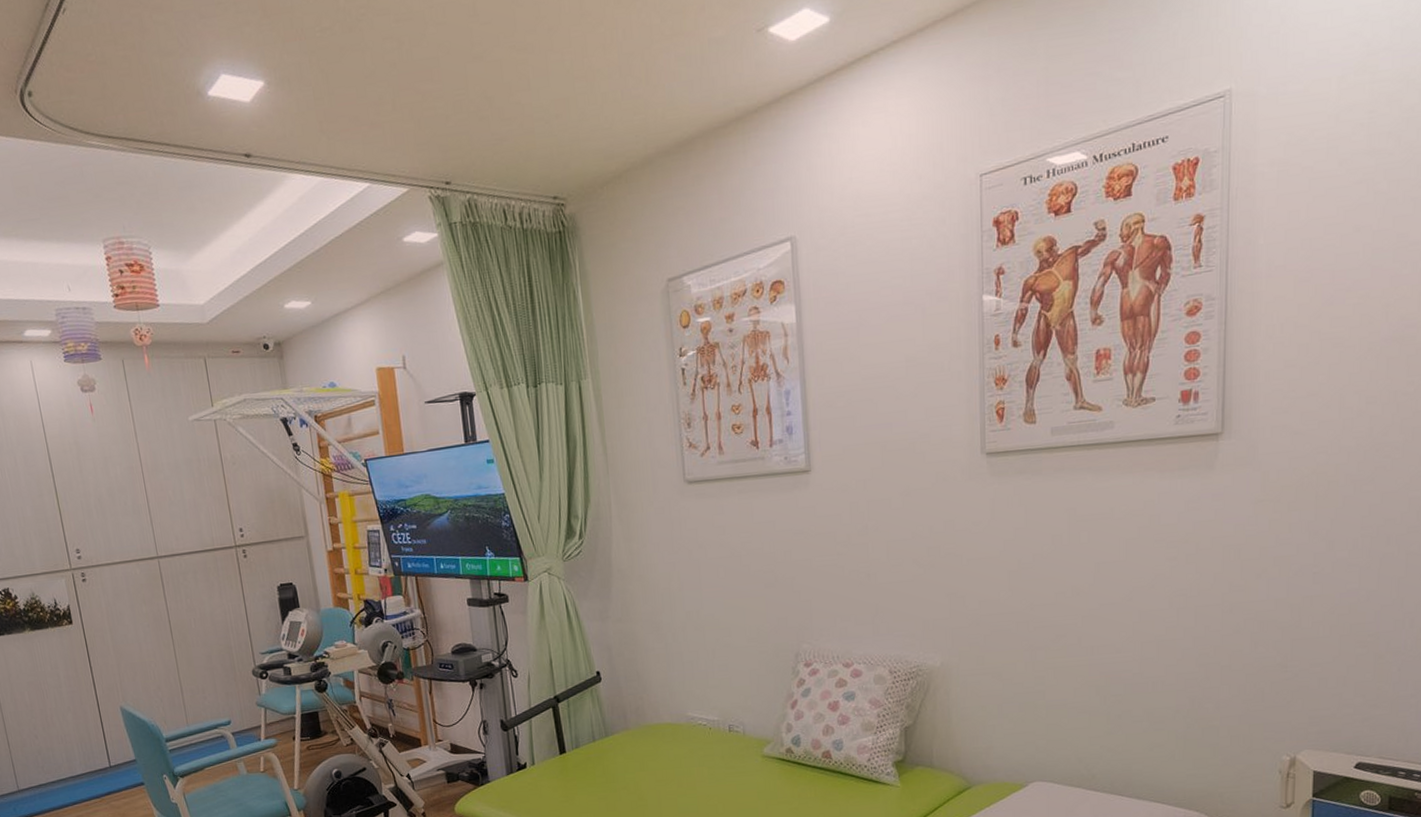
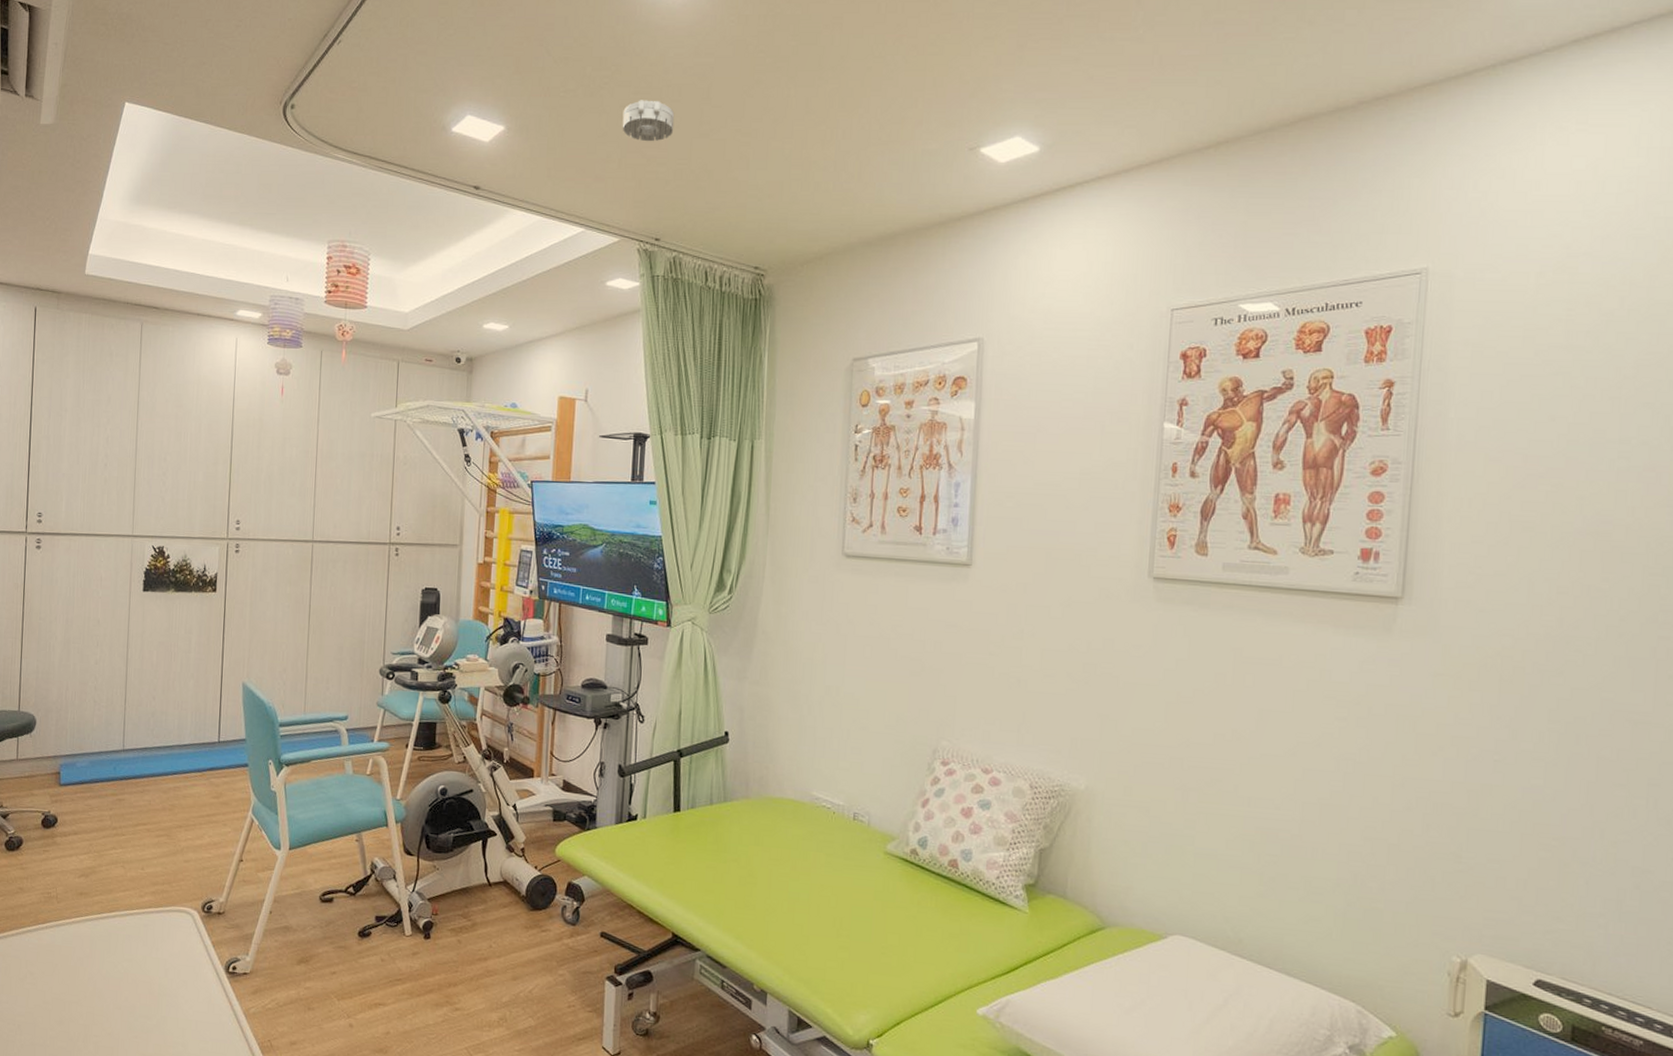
smoke detector: none [387,26,445,76] -> present [622,100,675,142]

